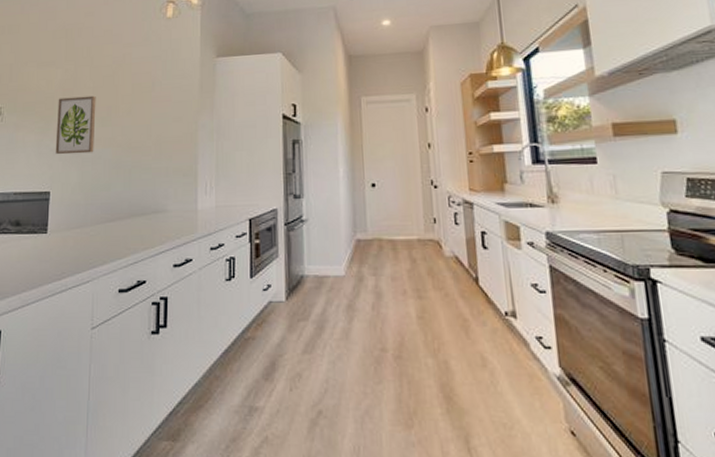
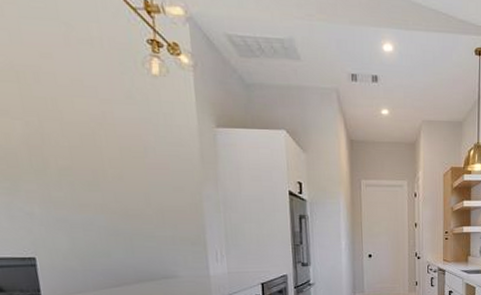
wall art: present [55,95,96,155] -> none [23,155,84,219]

